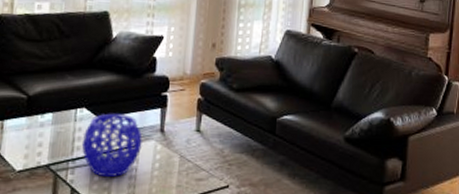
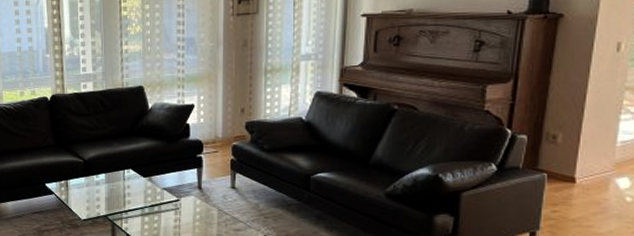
decorative bowl: present [81,113,142,177] -> none [131,173,183,226]

